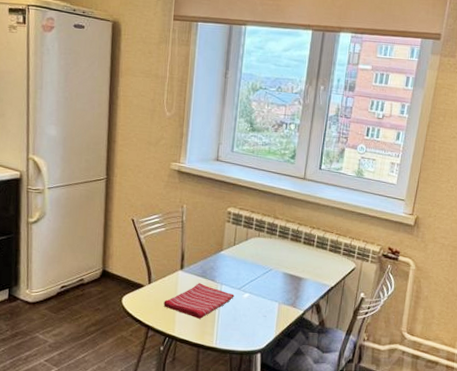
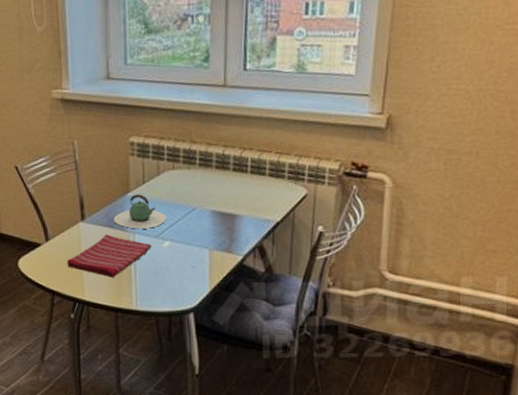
teapot: none [206,253,249,282] -> present [113,194,167,229]

